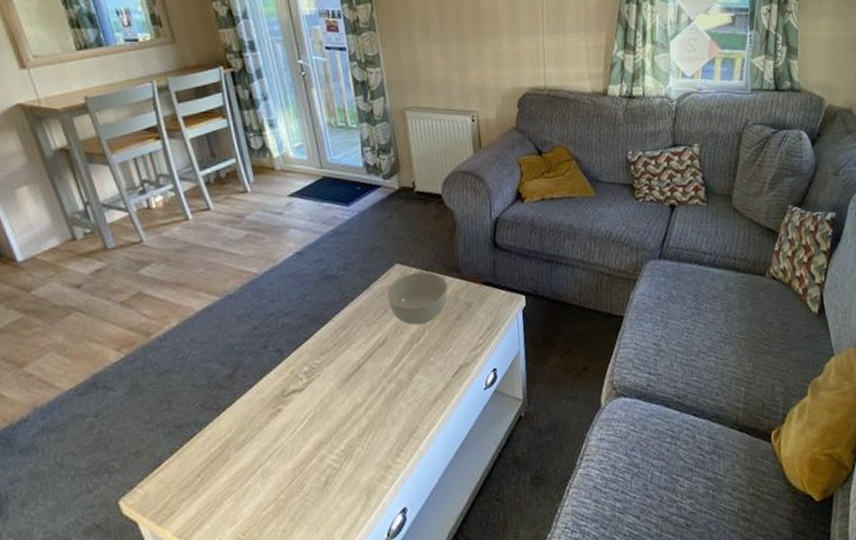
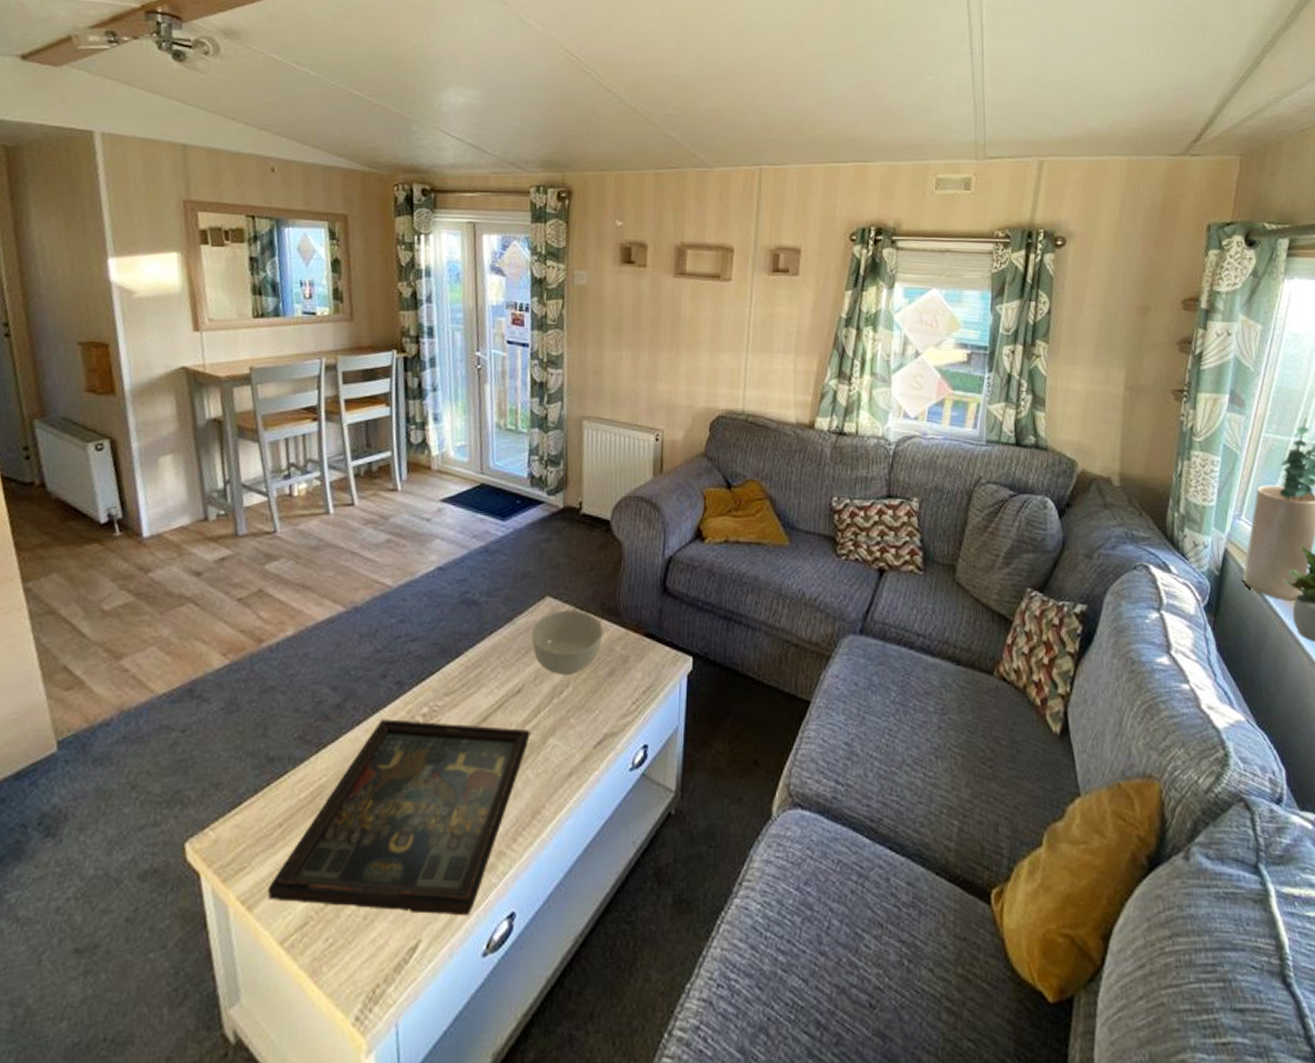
decorative tray: none [197,371,399,532] -> present [267,719,531,916]

